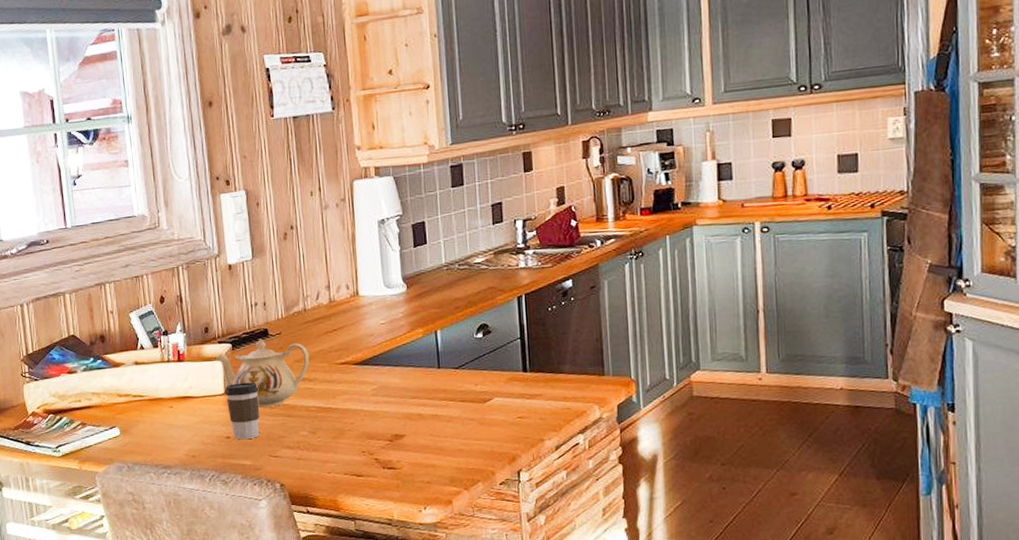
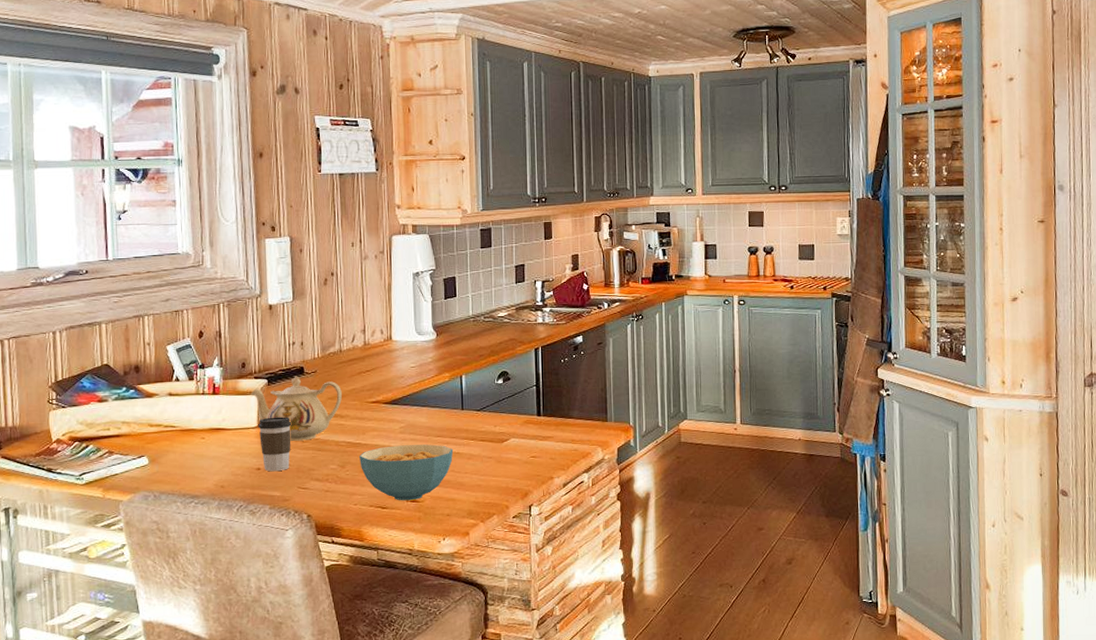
cereal bowl: none [331,407,431,468] -> present [359,444,454,501]

